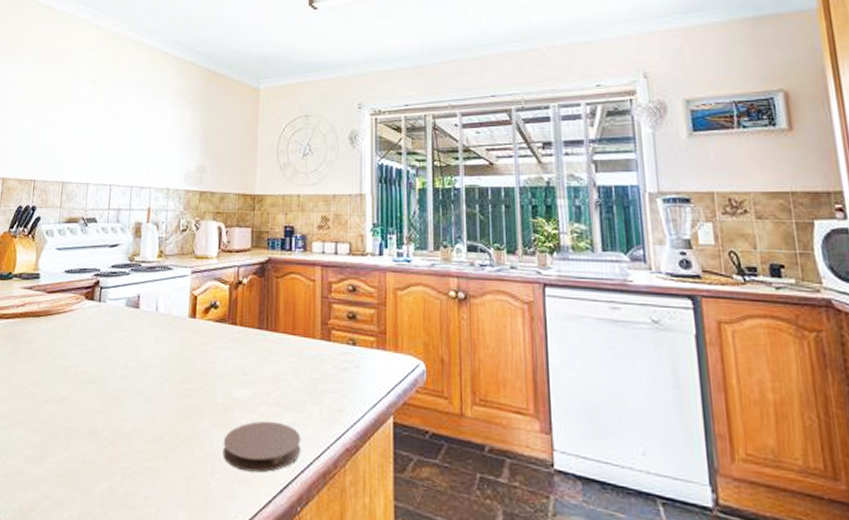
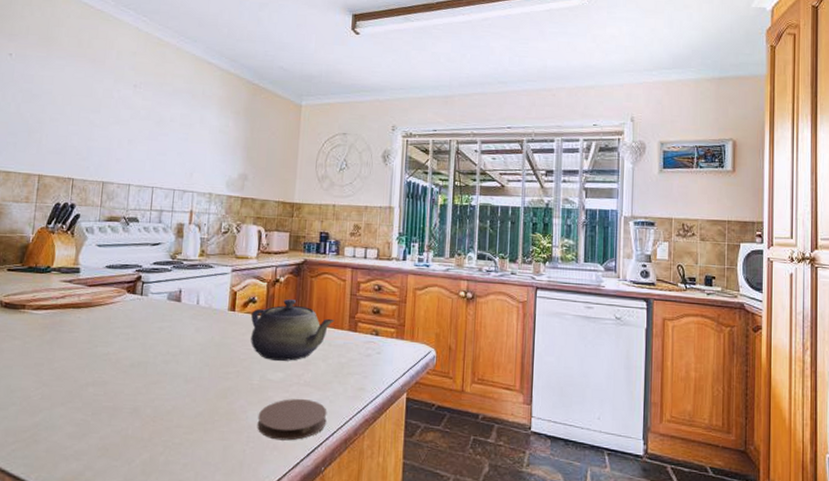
teapot: none [213,304,305,376] -> present [251,299,335,361]

